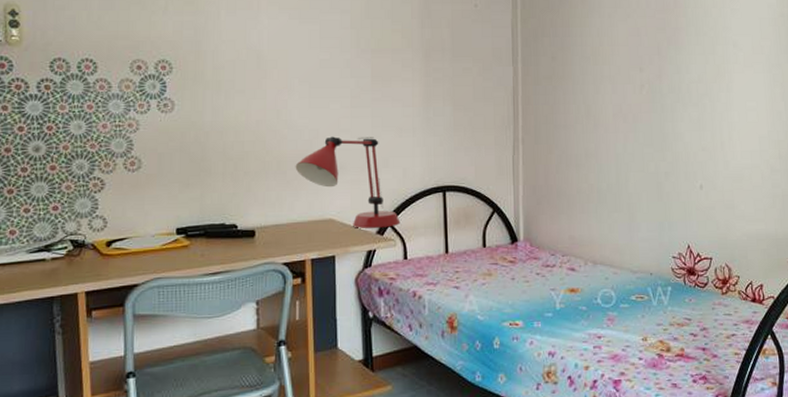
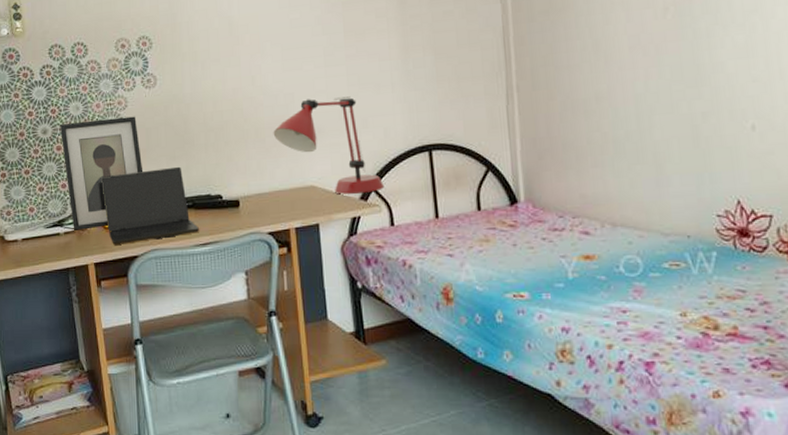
picture frame: none [56,140,152,258] -> present [60,116,144,232]
laptop: none [101,194,209,272] -> present [101,166,199,245]

